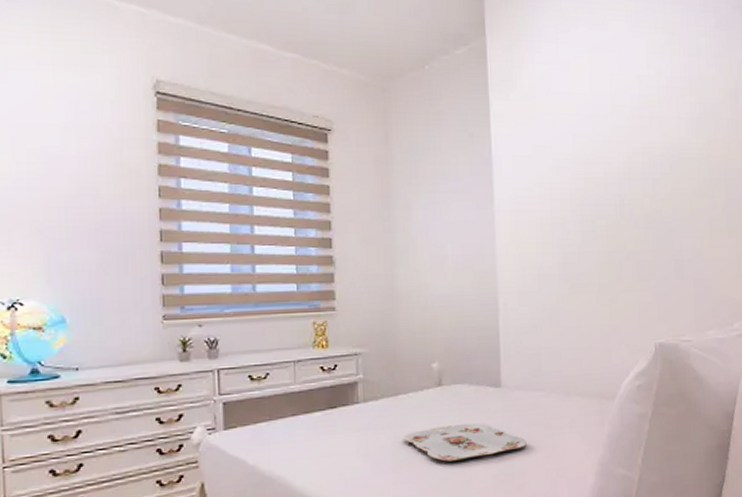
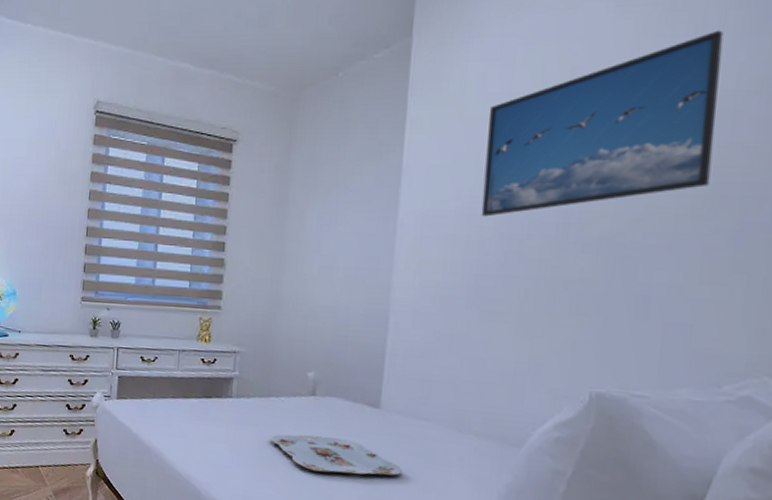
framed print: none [555,52,707,201] -> present [481,30,724,217]

